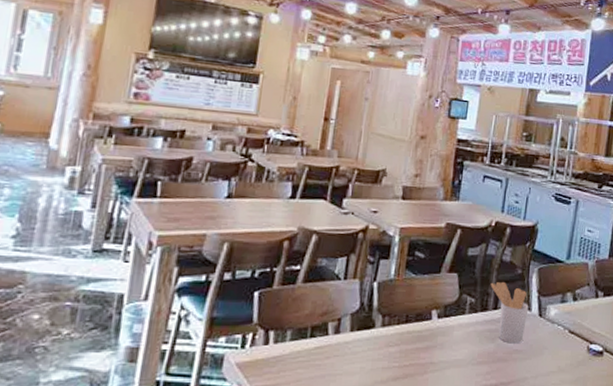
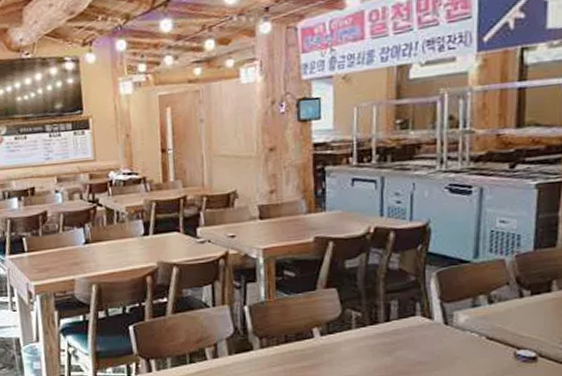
utensil holder: present [490,281,529,344] -> none [377,291,430,356]

